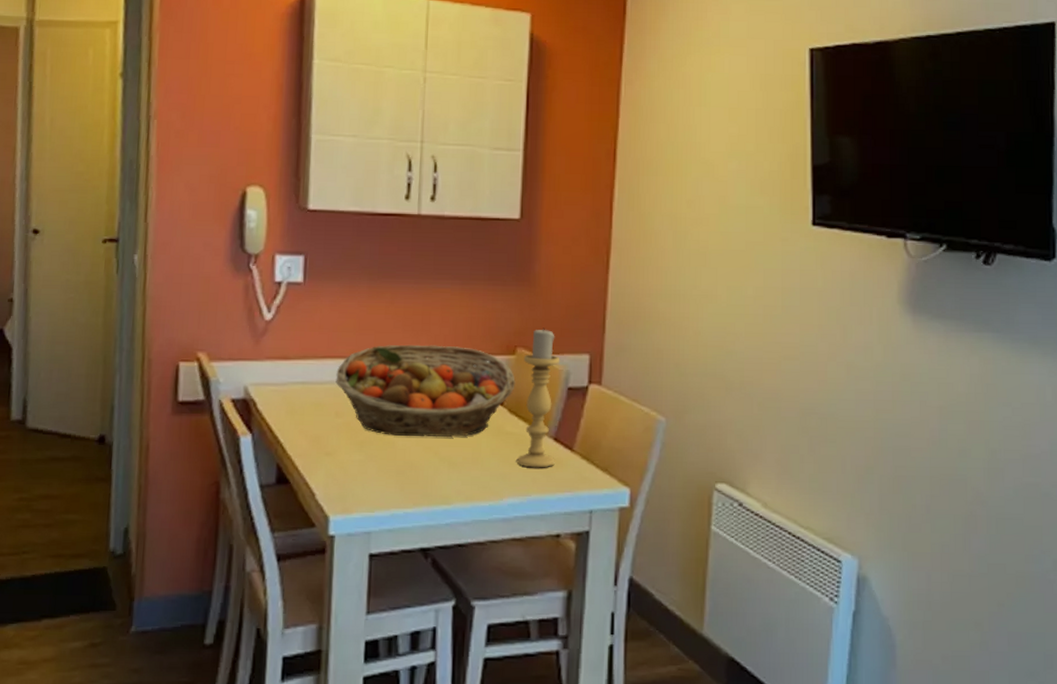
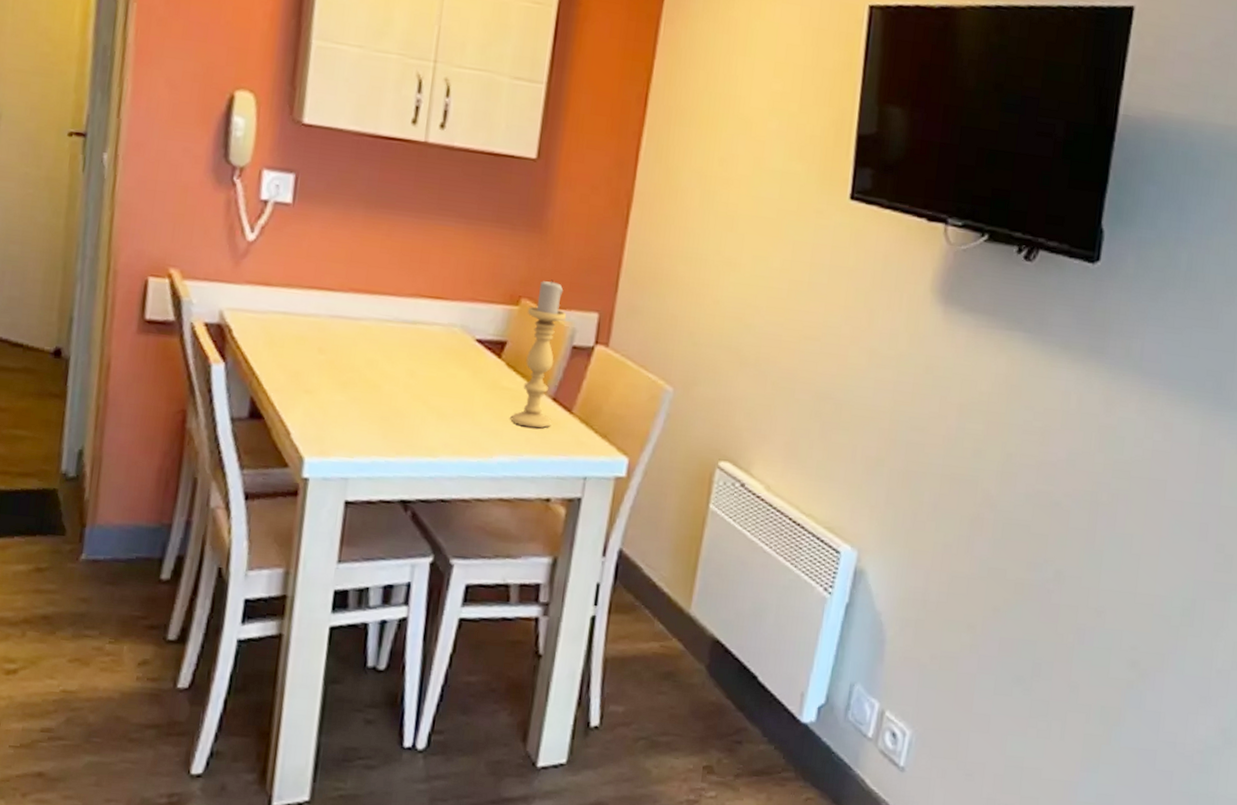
fruit basket: present [335,344,516,438] -> none [321,281,517,388]

